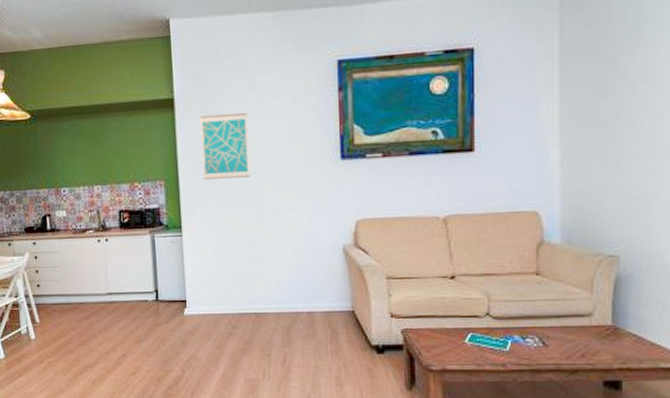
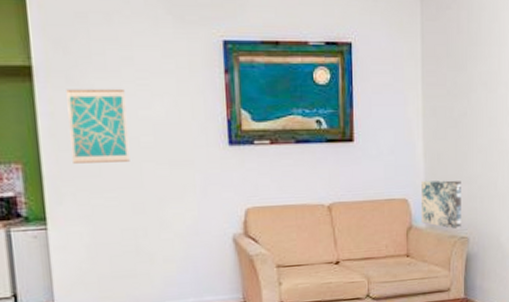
wall art: none [555,190,610,247] -> present [420,180,461,230]

